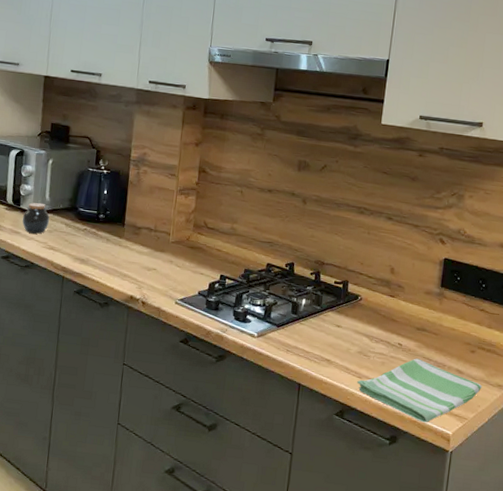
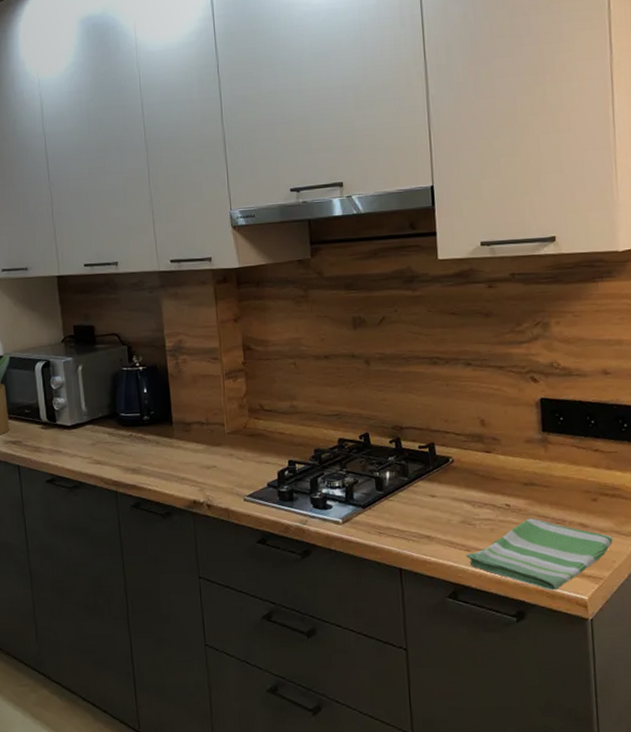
jar: present [22,202,50,234] -> none [60,414,91,450]

